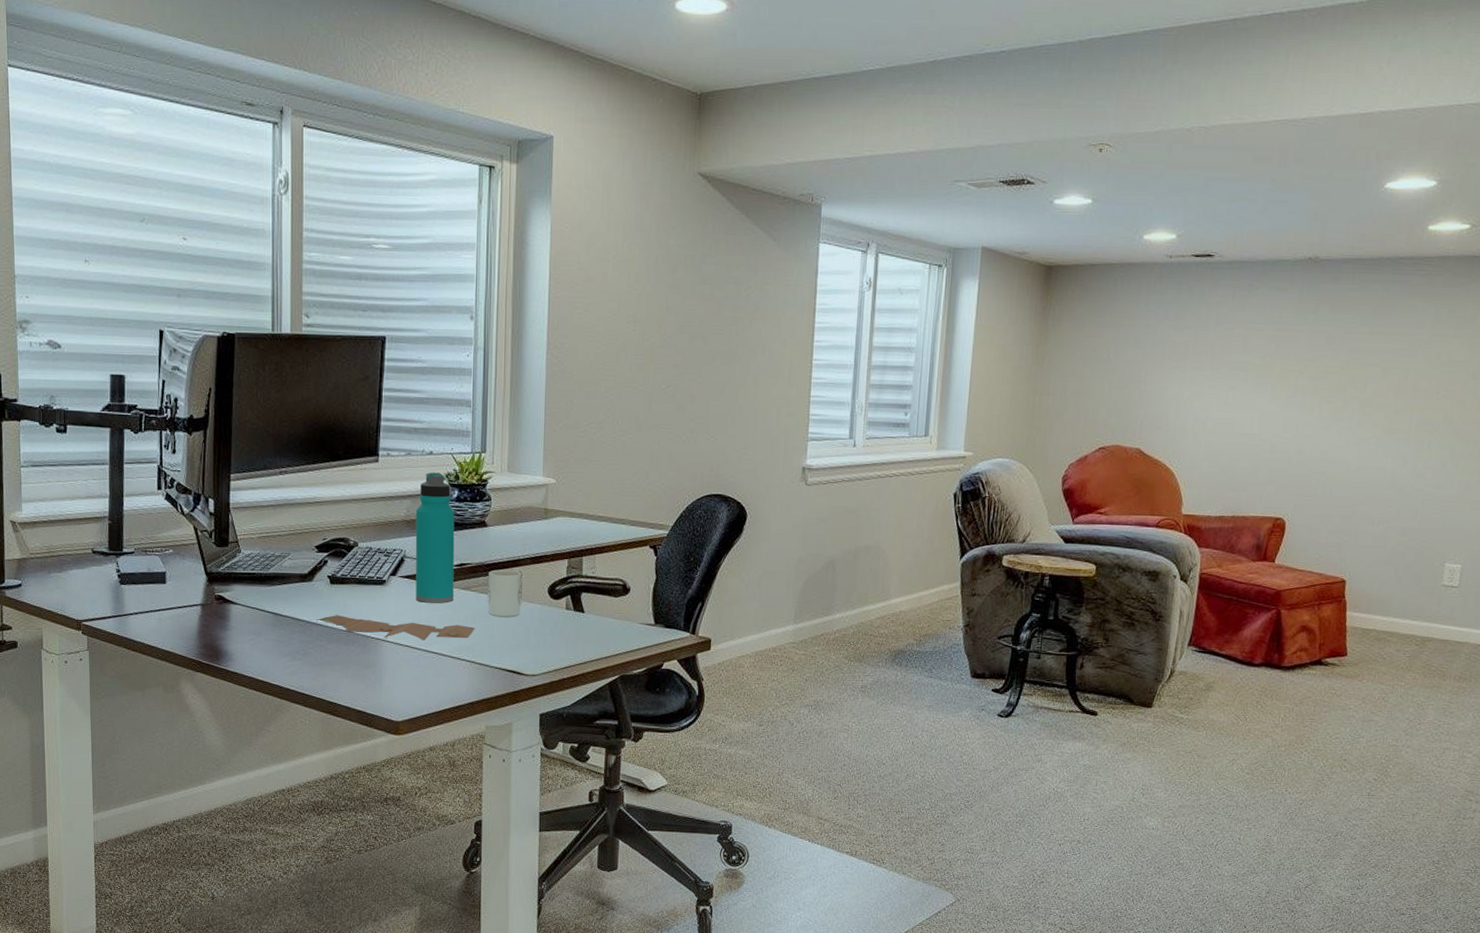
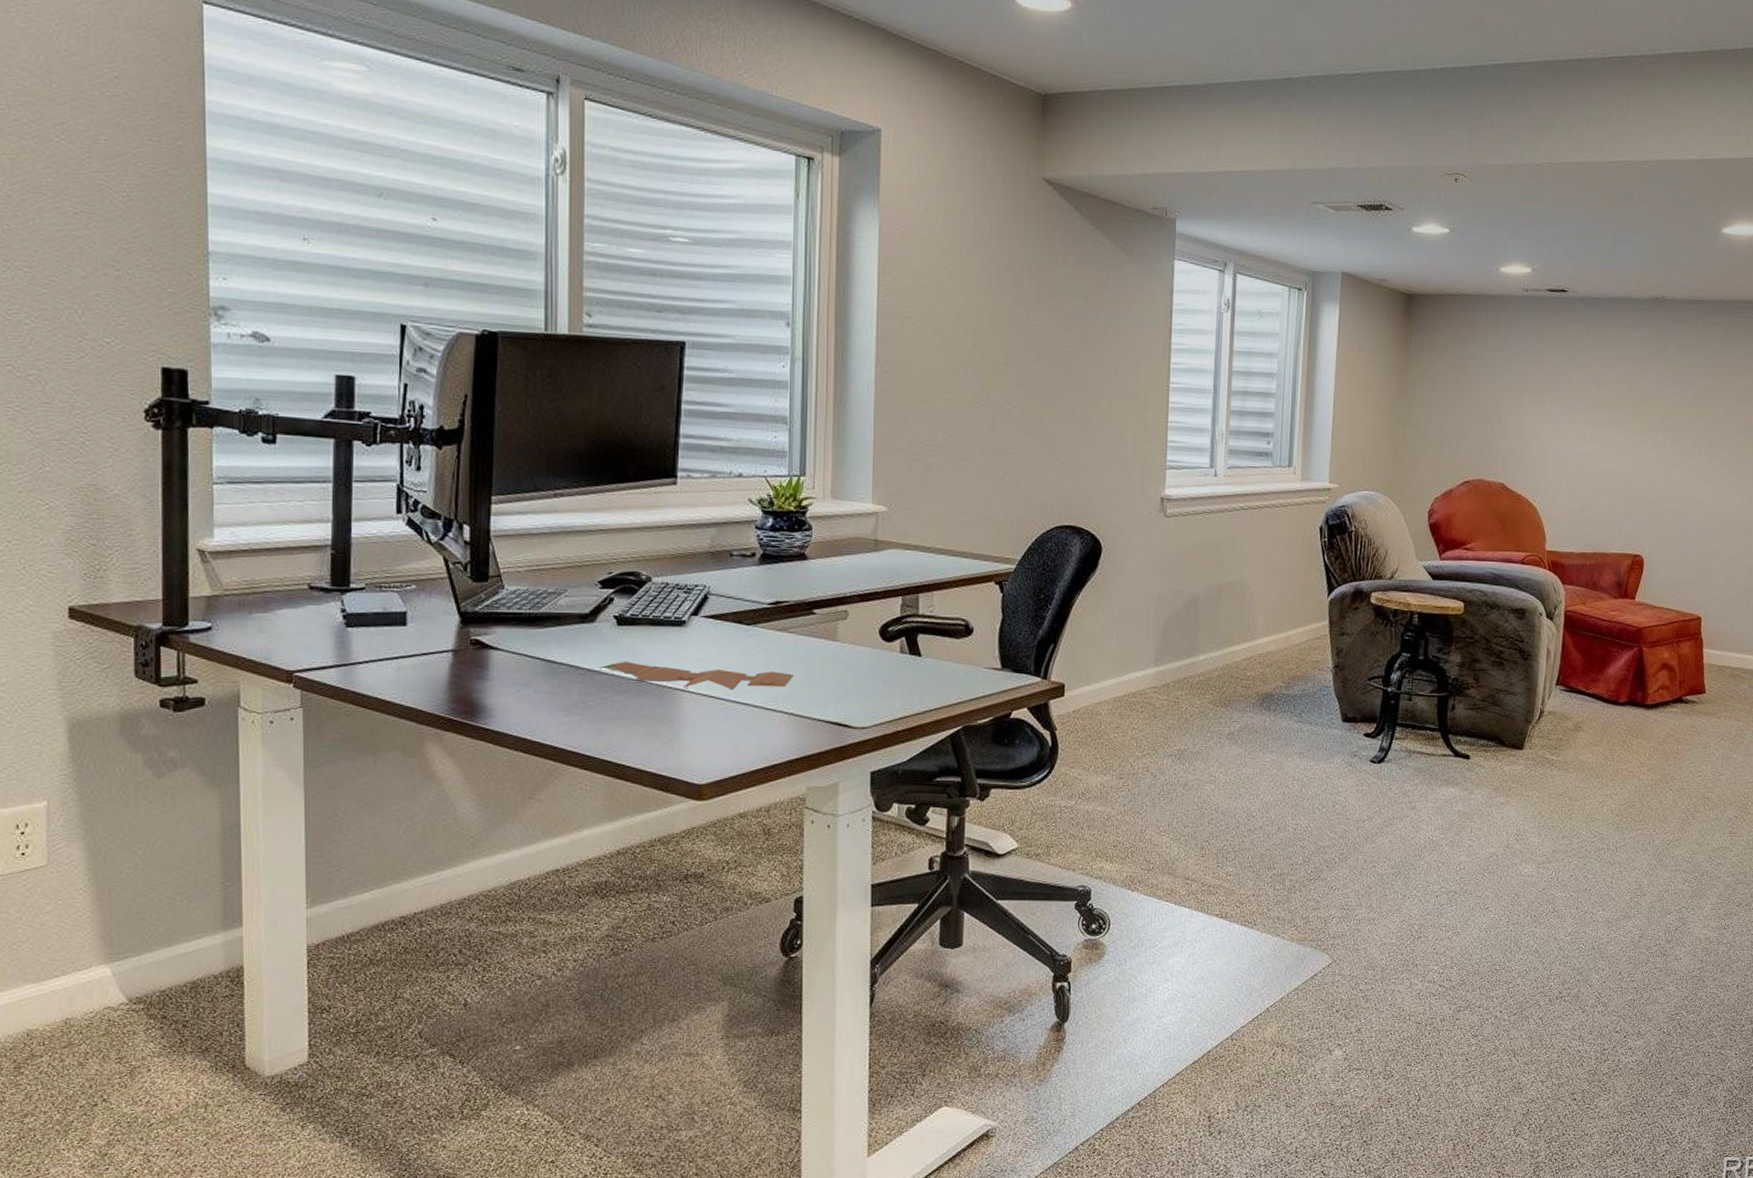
water bottle: present [415,472,455,604] -> none [721,497,769,648]
mug: present [487,569,522,618] -> none [808,608,849,663]

